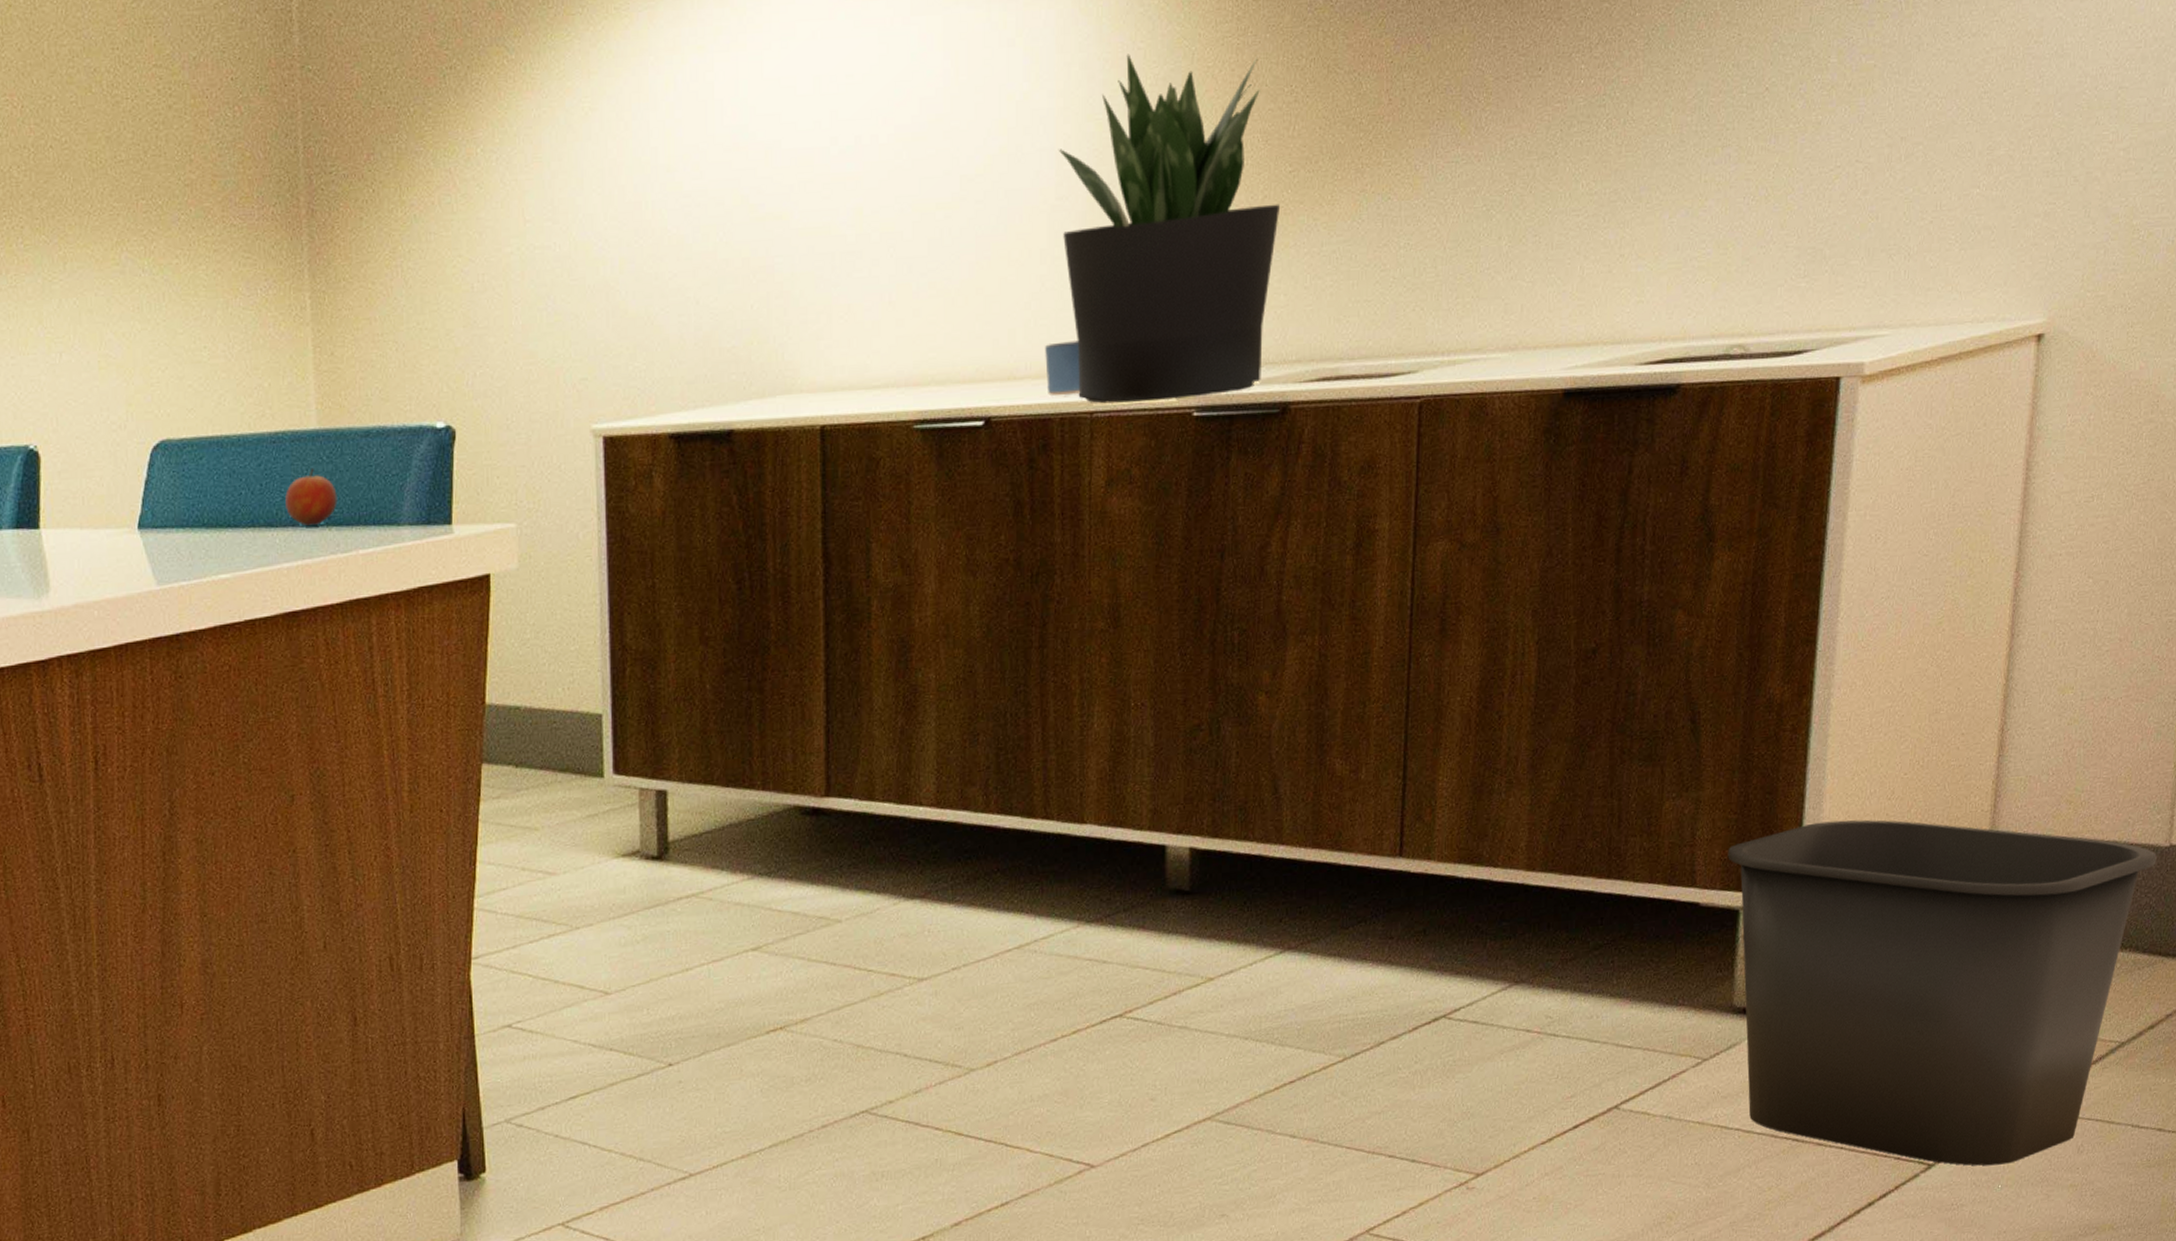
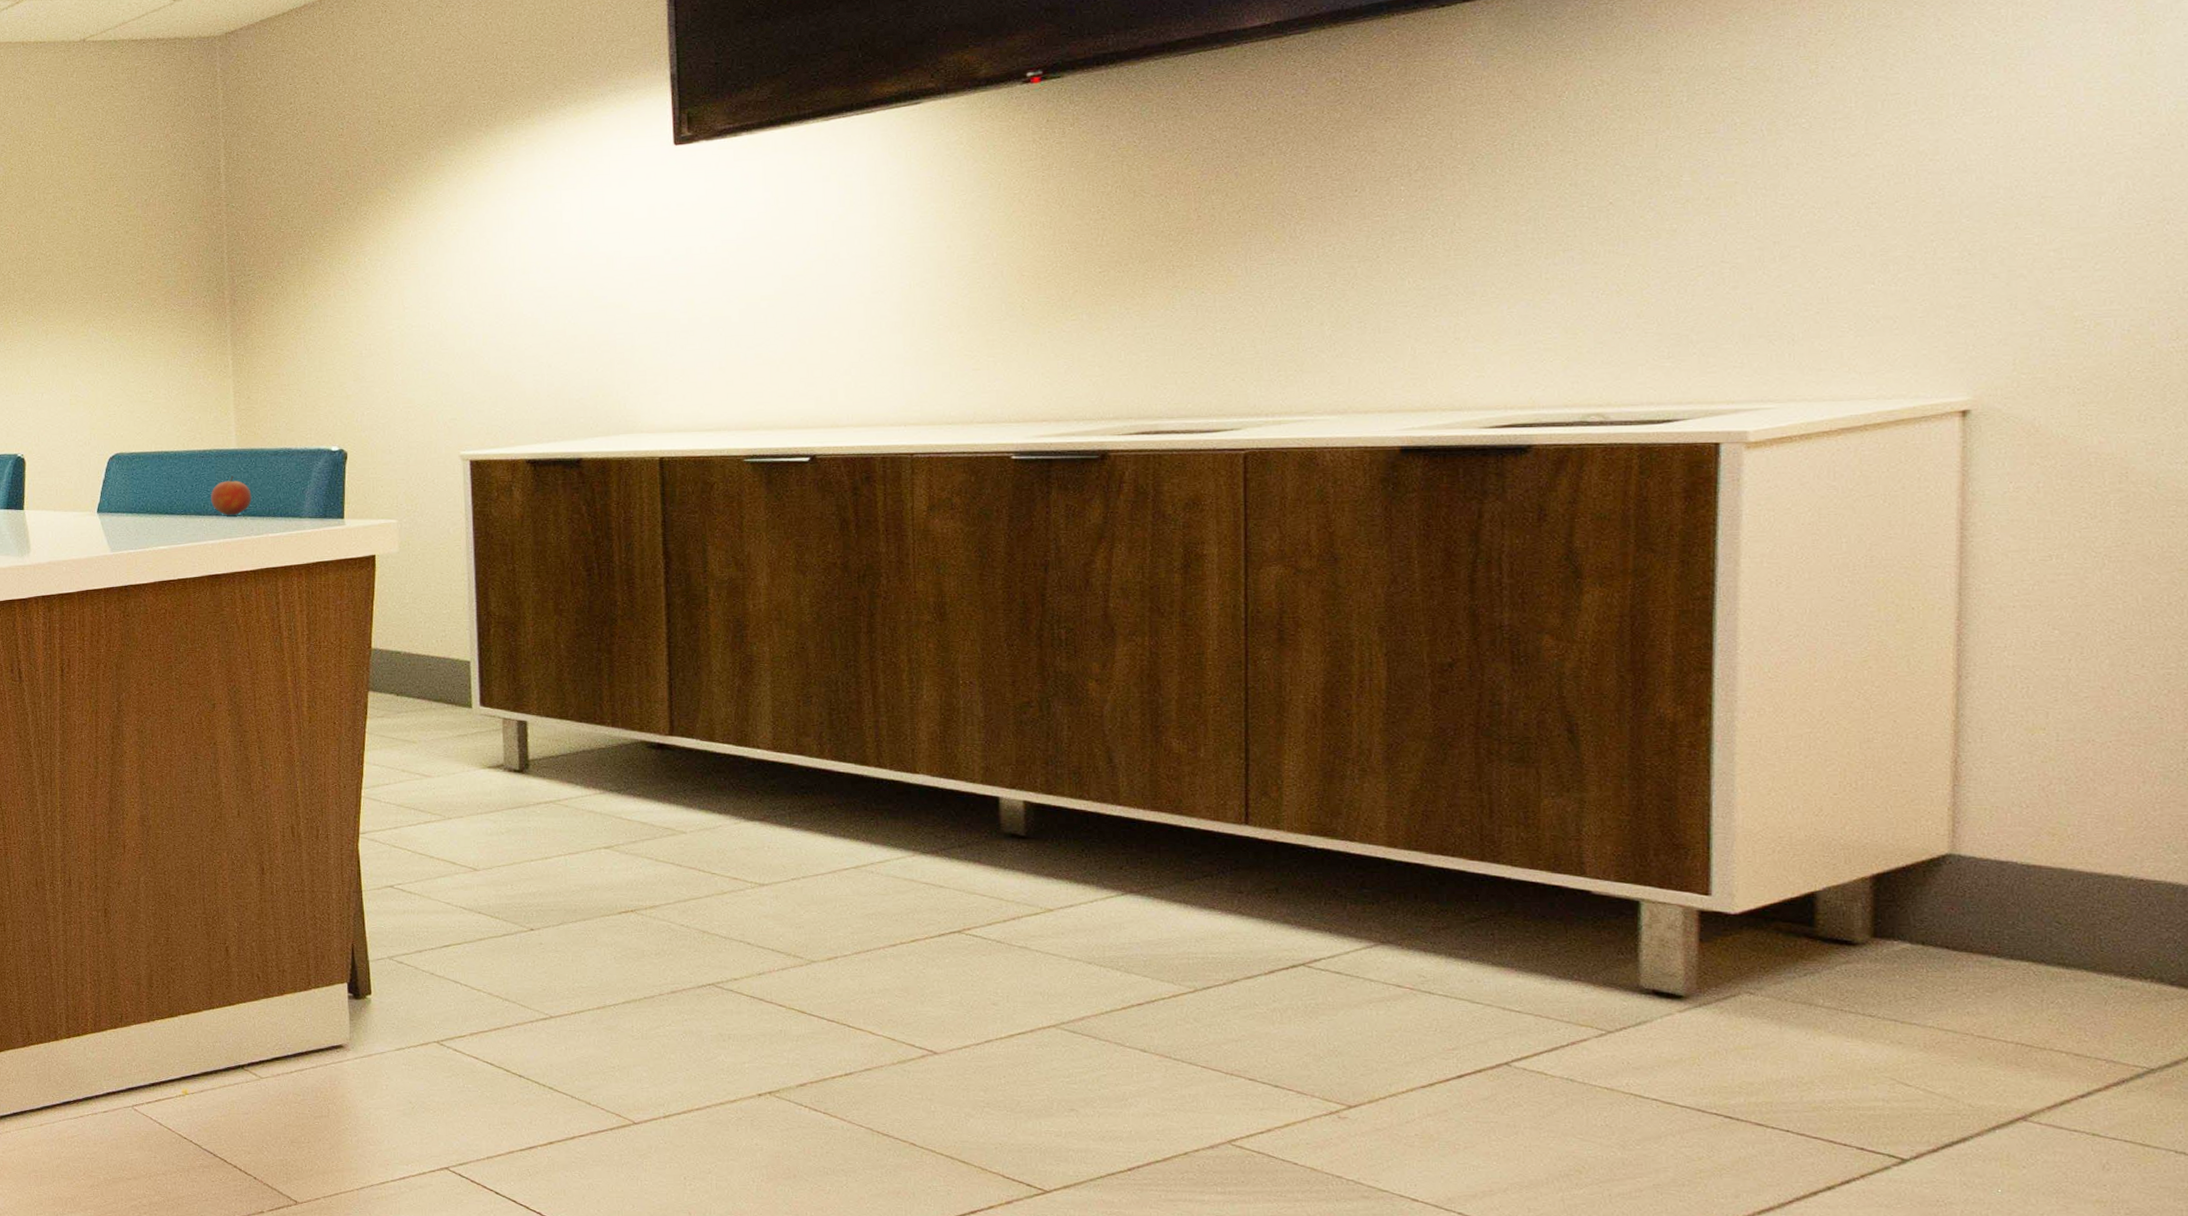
mug: present [1045,341,1080,395] -> none [865,399,900,440]
planter: present [1059,54,1281,404] -> none [874,185,1092,447]
waste bin: present [1727,820,2157,1166] -> none [1621,830,2178,1170]

